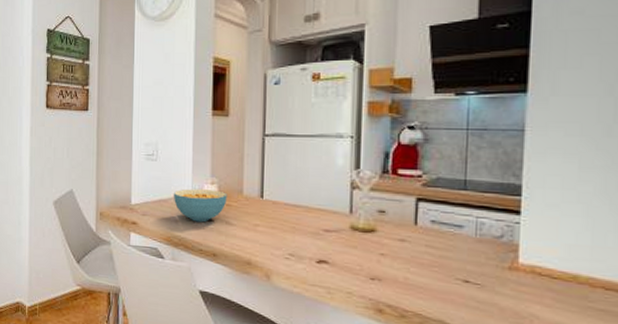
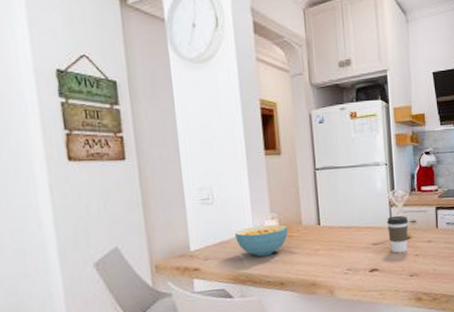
coffee cup: none [344,200,375,248] -> present [386,215,409,253]

